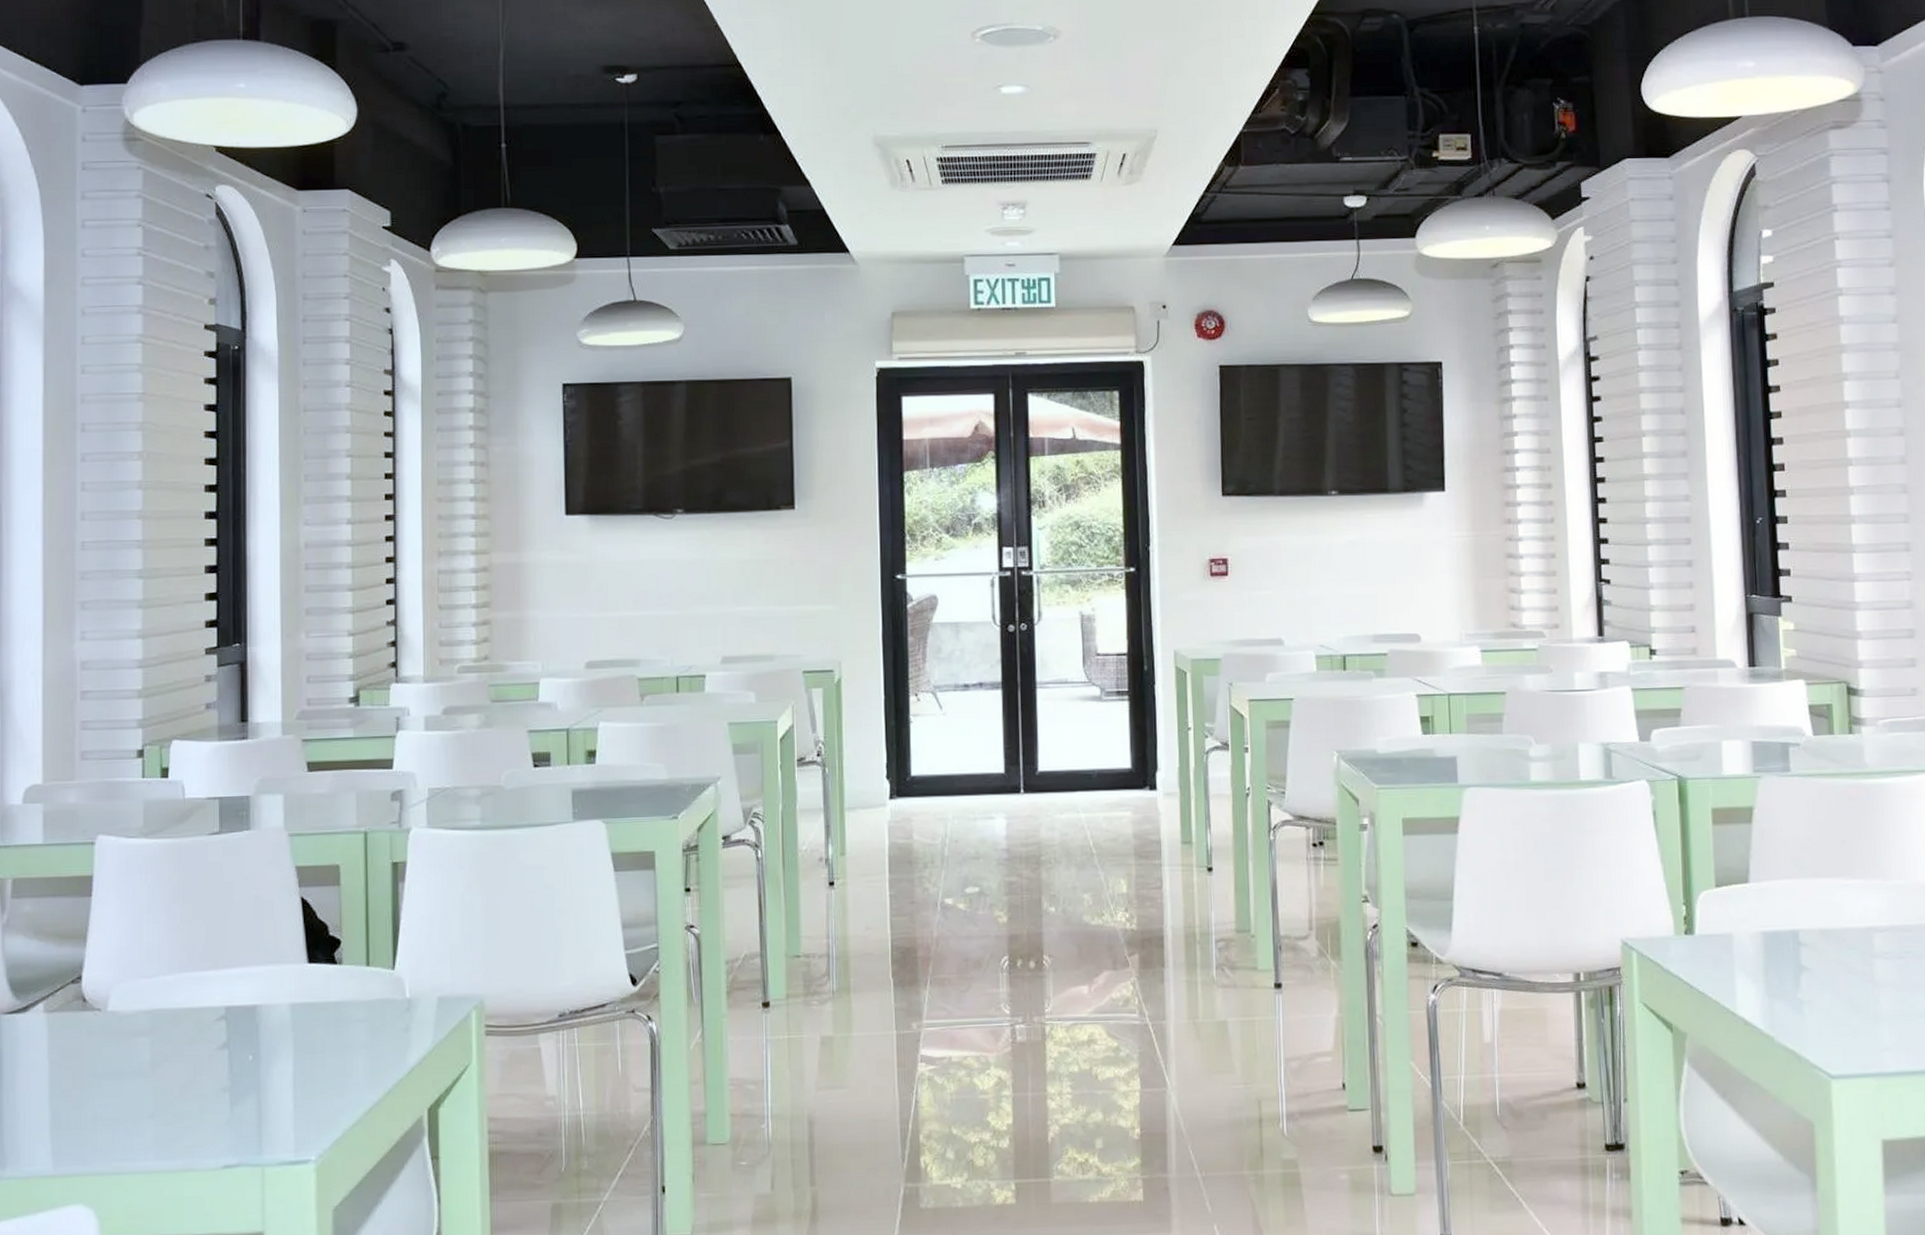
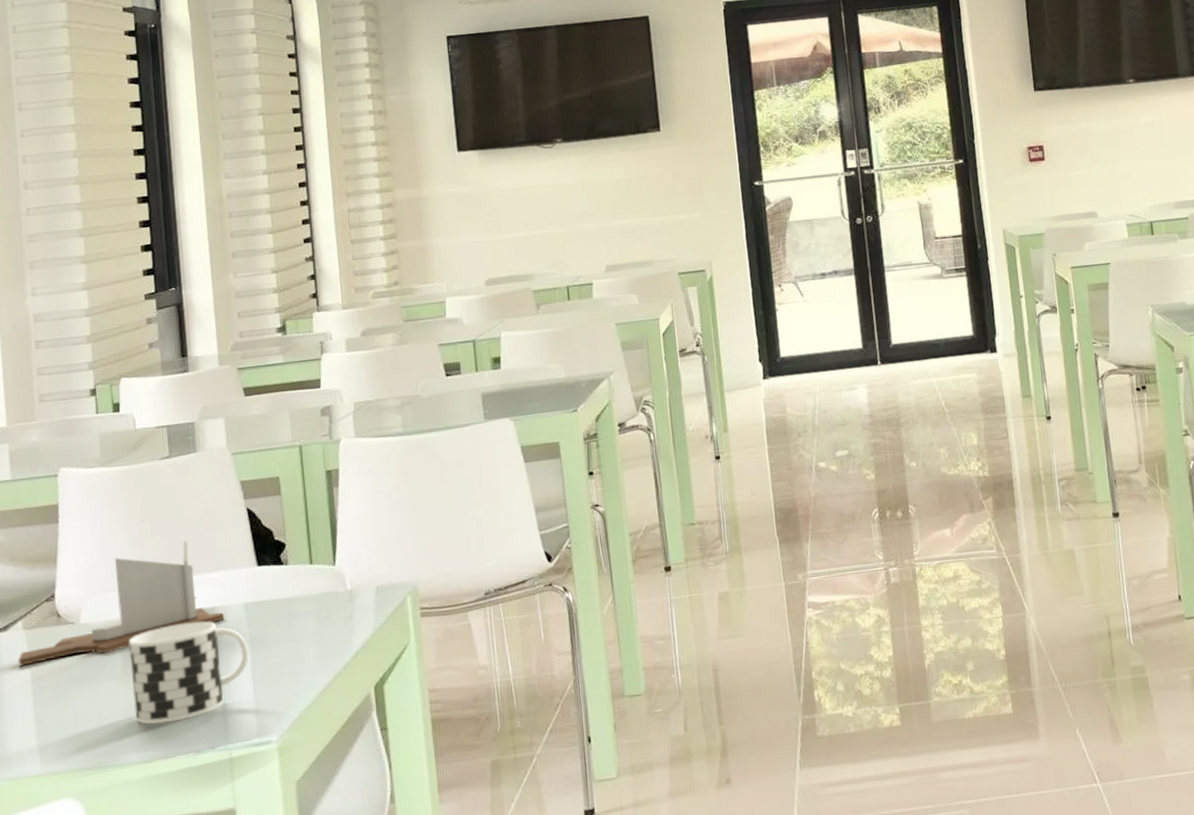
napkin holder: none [36,928,268,1053] -> present [18,540,225,666]
cup: none [159,1020,292,1131] -> present [129,621,250,725]

